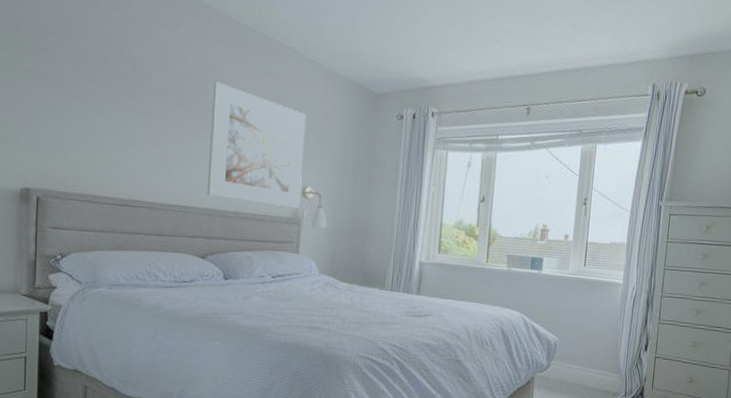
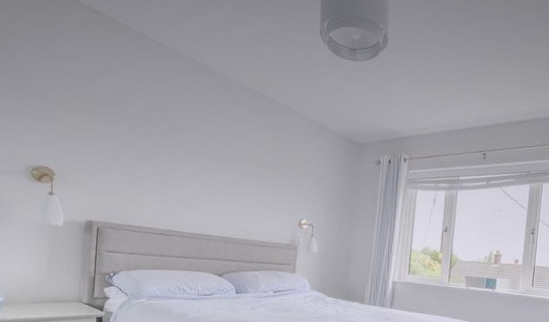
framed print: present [206,81,307,209] -> none [224,136,303,237]

